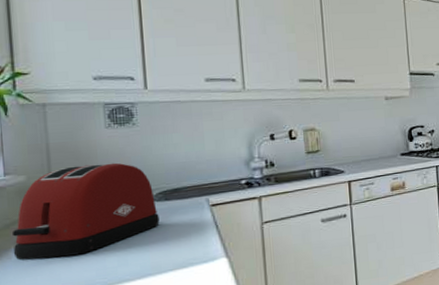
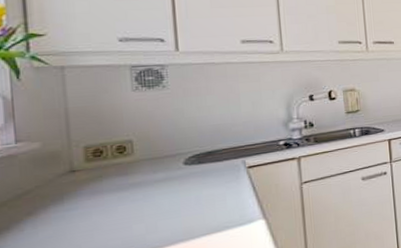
toaster: present [11,162,160,260] -> none [24,126,192,232]

